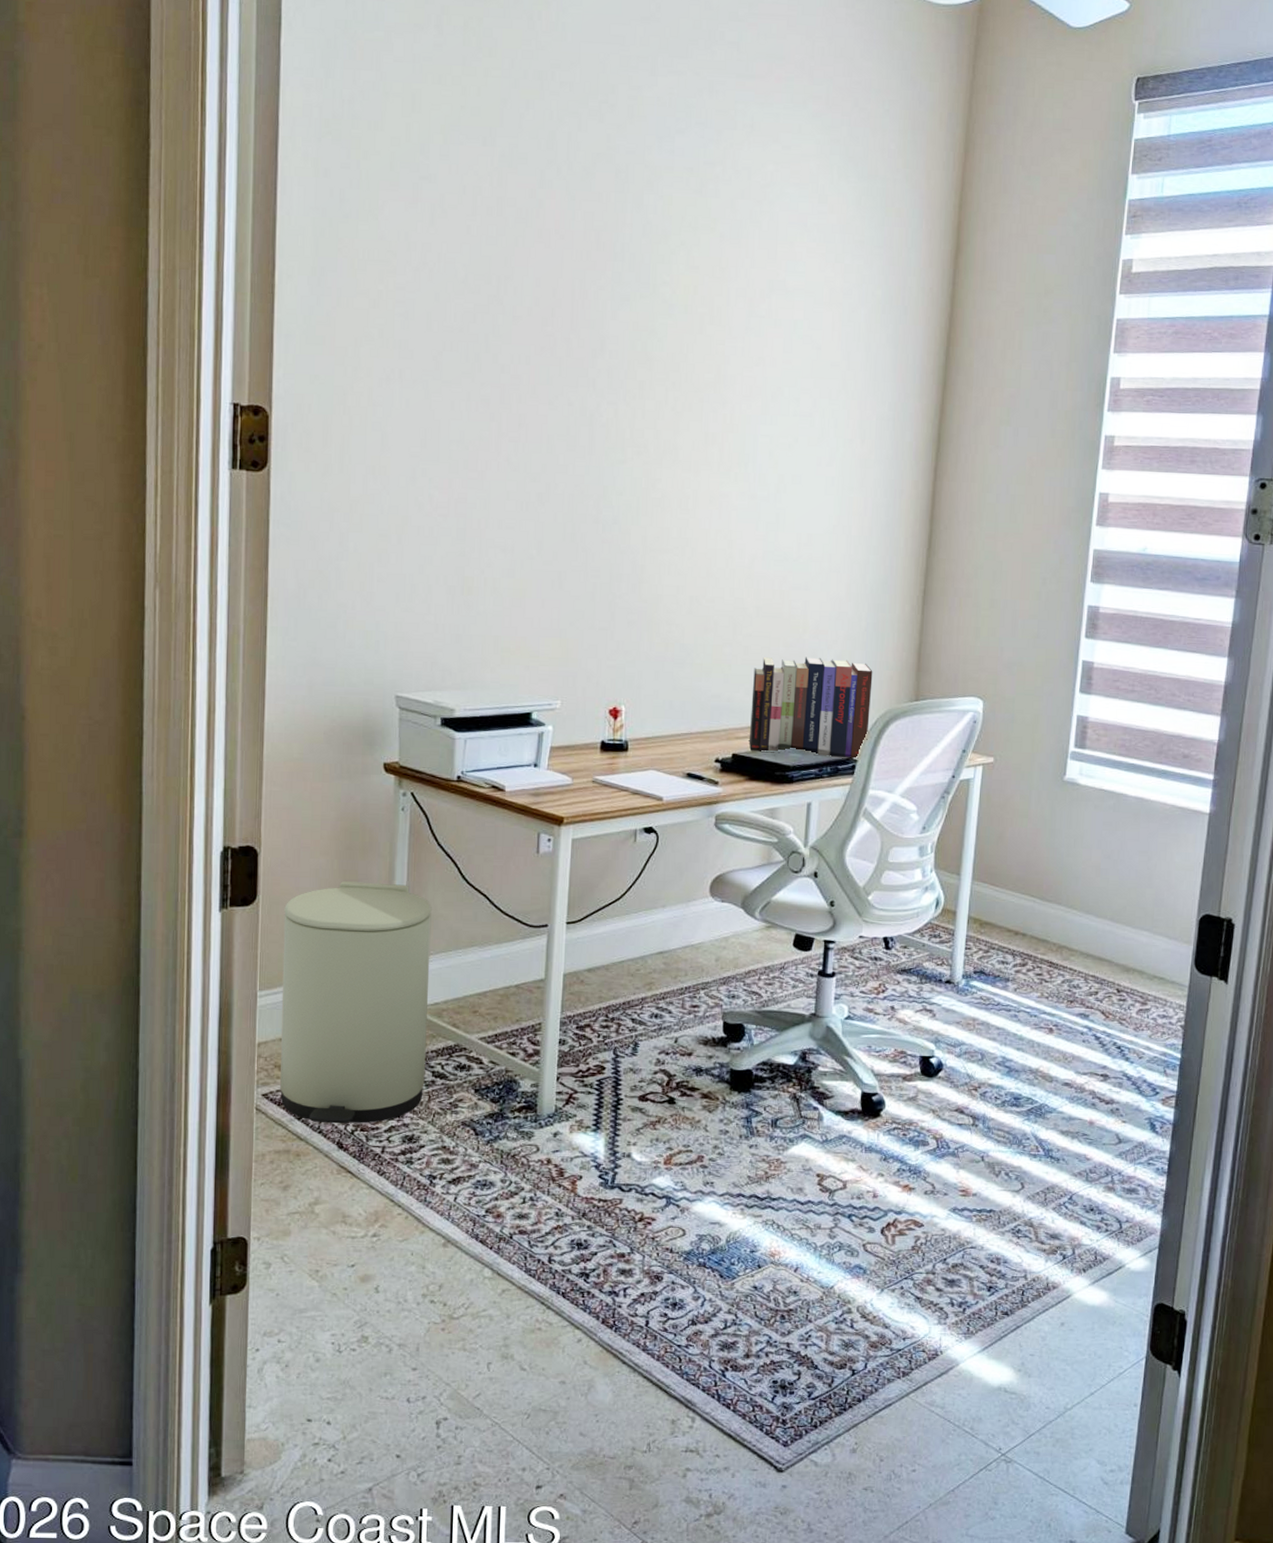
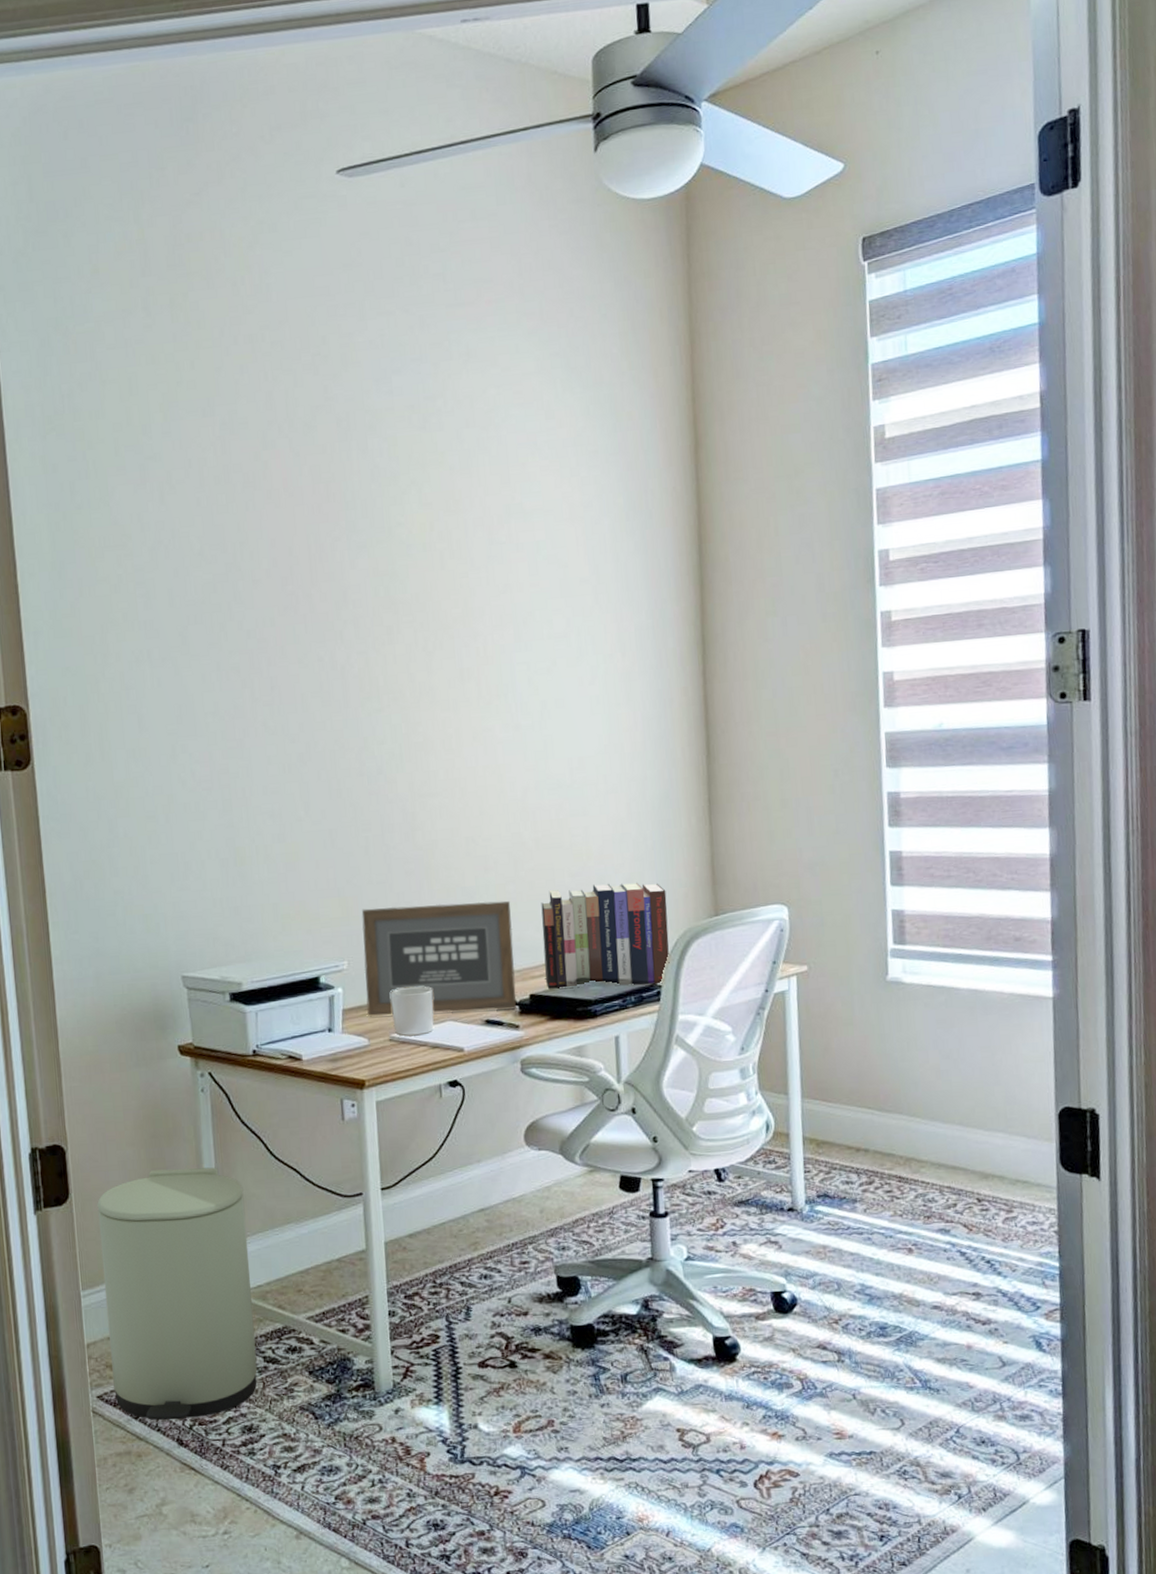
picture frame: none [573,652,725,765] -> present [361,900,516,1017]
mug: none [598,732,640,781] -> present [390,986,434,1037]

